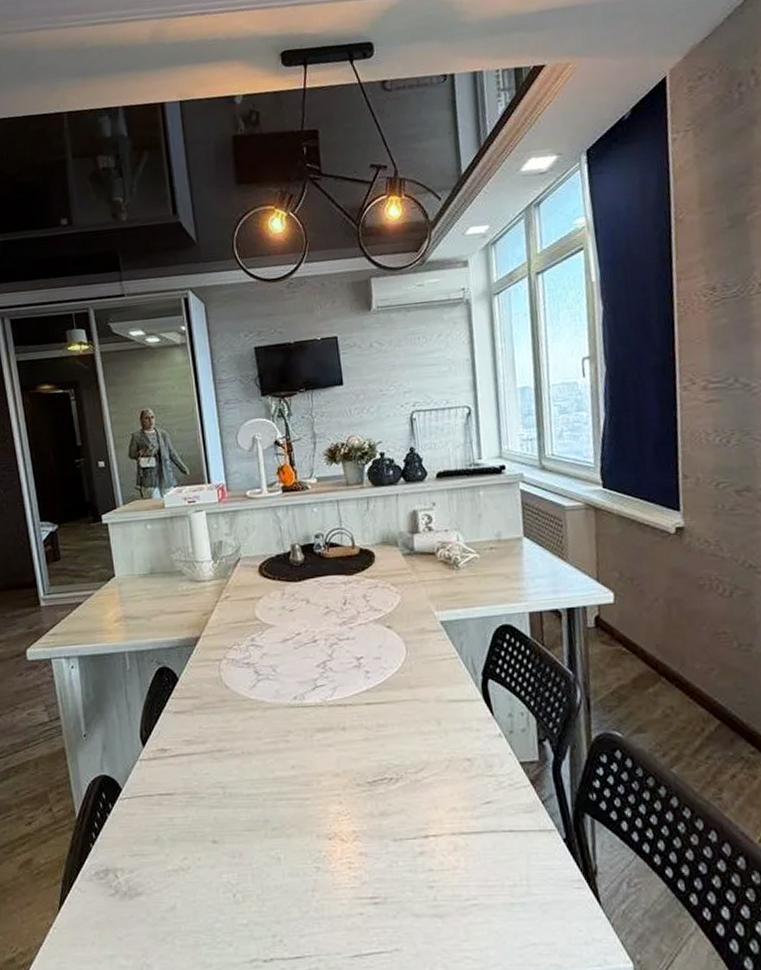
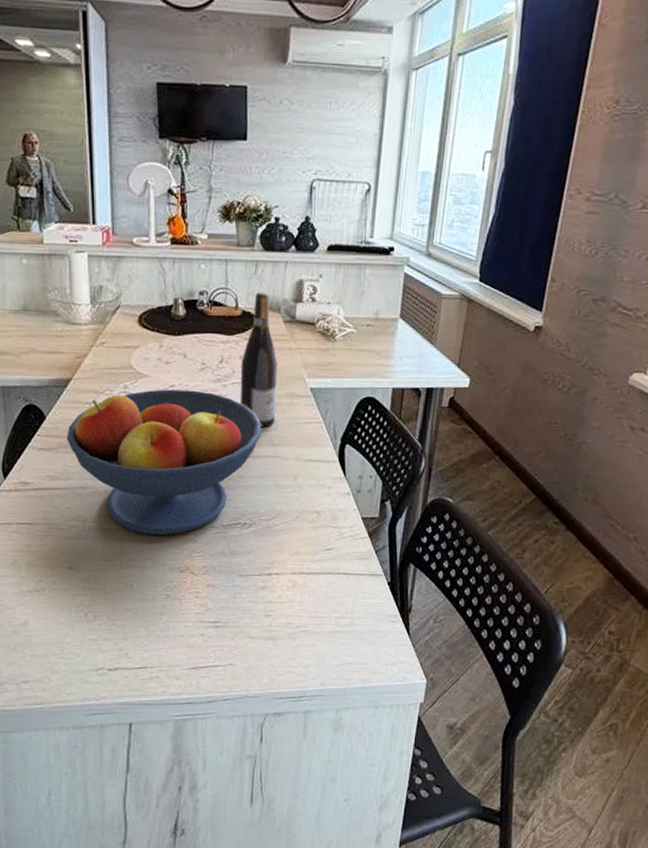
fruit bowl: none [199,636,396,798] -> present [66,389,262,535]
wine bottle: none [364,528,409,669] -> present [239,292,278,427]

